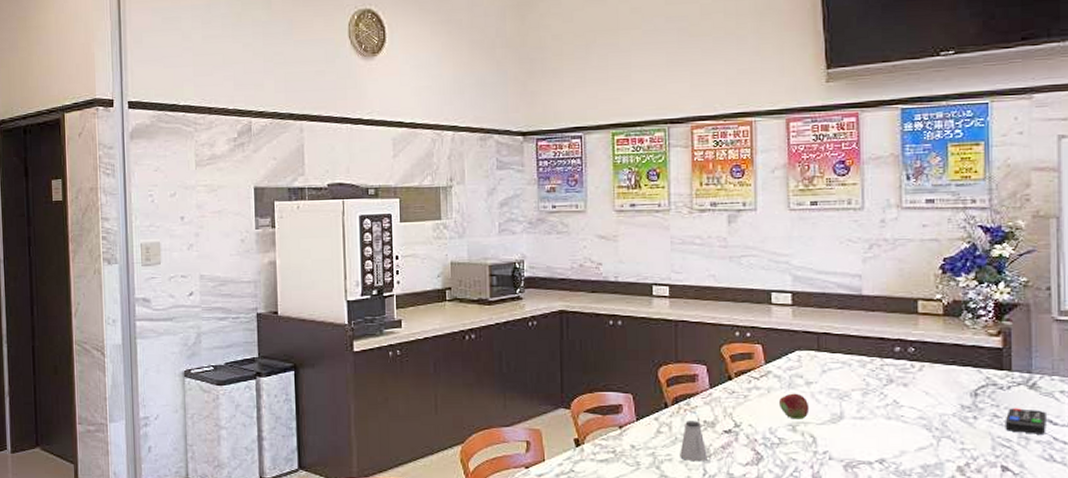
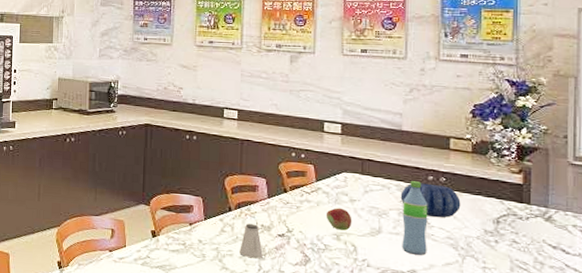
decorative bowl: none [863,356,933,395] -> present [400,183,461,218]
water bottle: none [867,354,897,441] -> present [402,181,428,255]
remote control: present [1005,408,1046,434] -> none [522,236,560,261]

